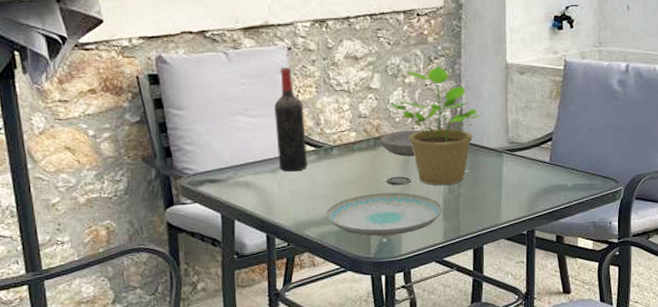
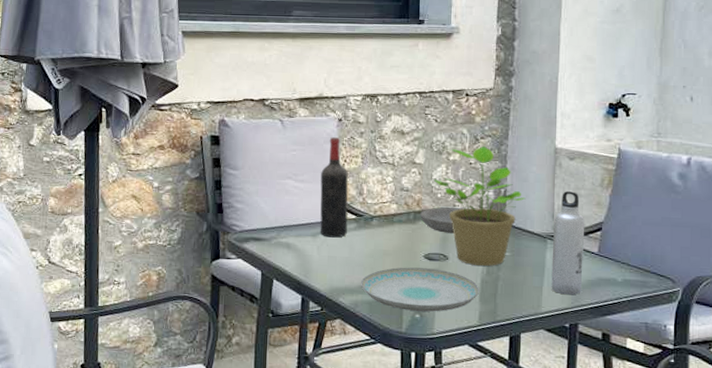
water bottle: none [508,104,537,204] -> present [551,190,585,295]

